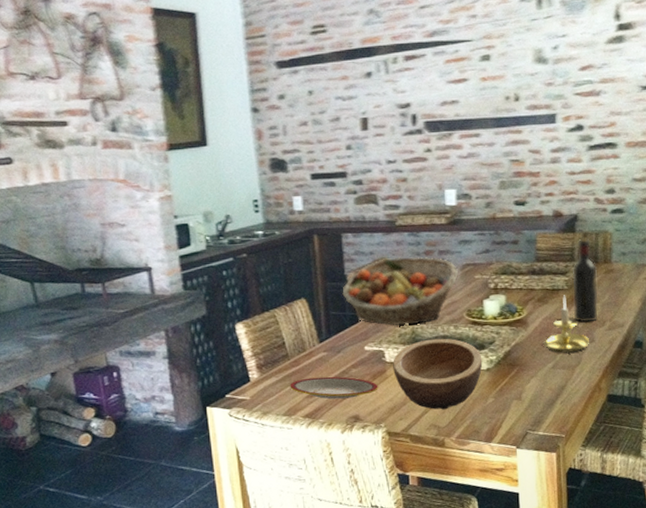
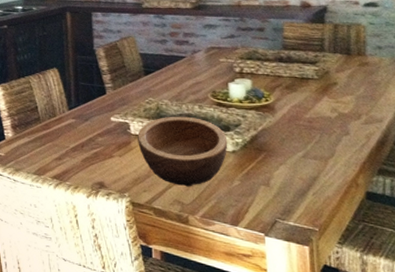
plate: present [290,376,378,399] -> none [40,141,123,165]
fruit basket: present [342,256,459,326] -> none [91,36,204,101]
candle holder: present [543,295,589,353] -> none [292,84,343,144]
wine bottle: present [572,239,598,323] -> none [322,31,353,114]

